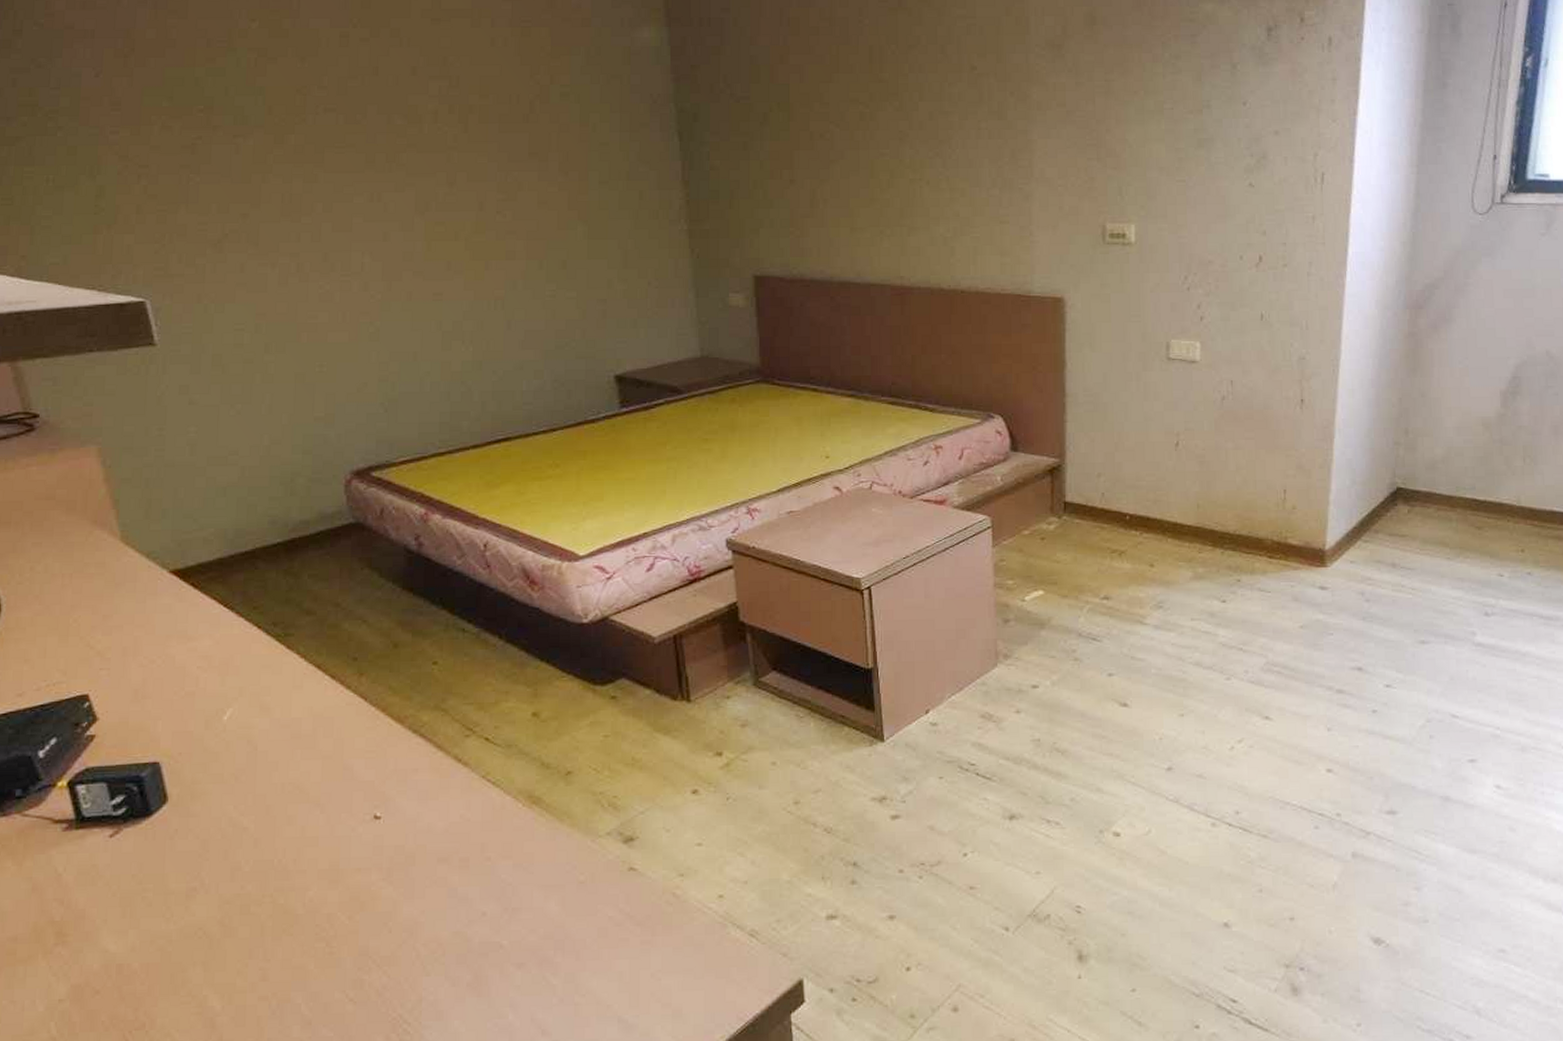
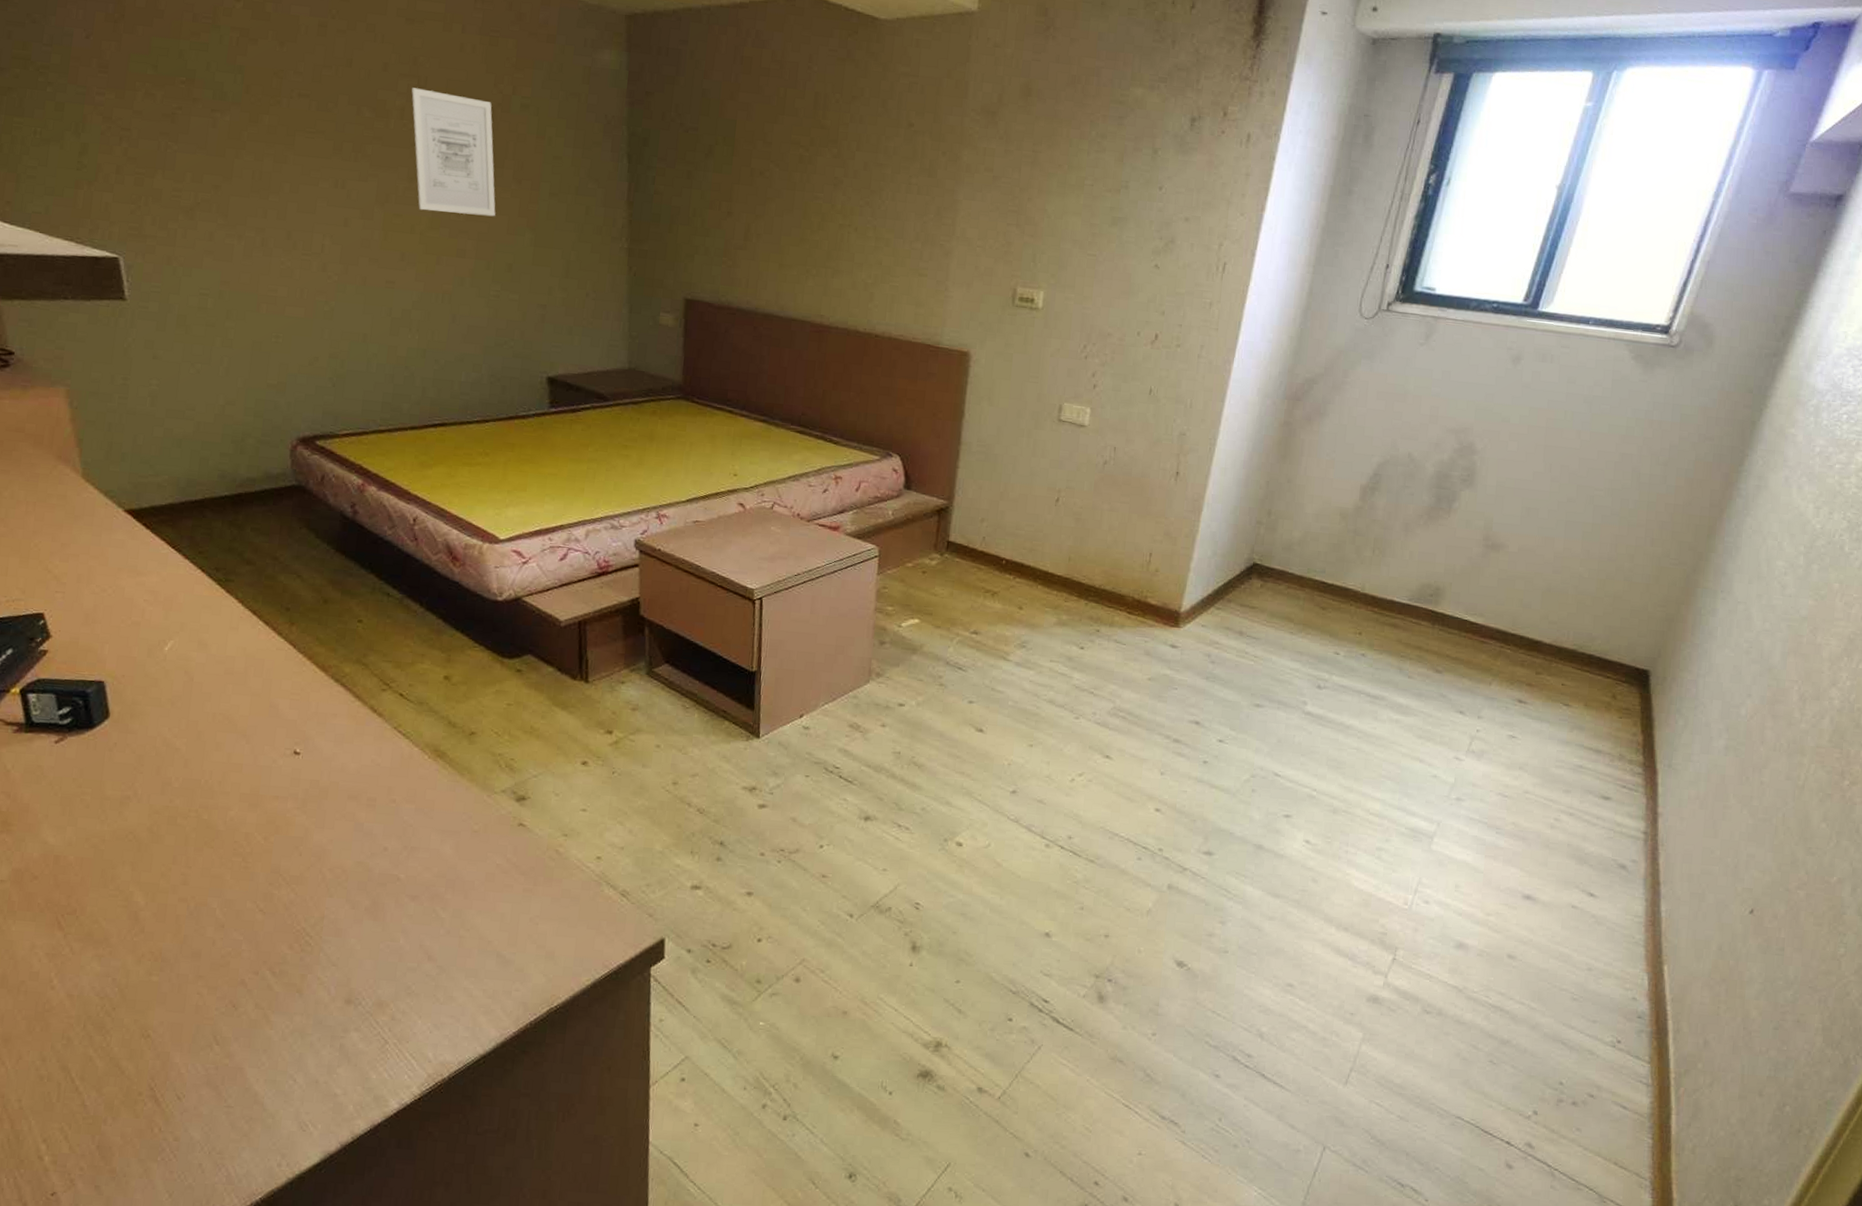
wall art: none [444,89,544,215] -> present [411,87,496,217]

